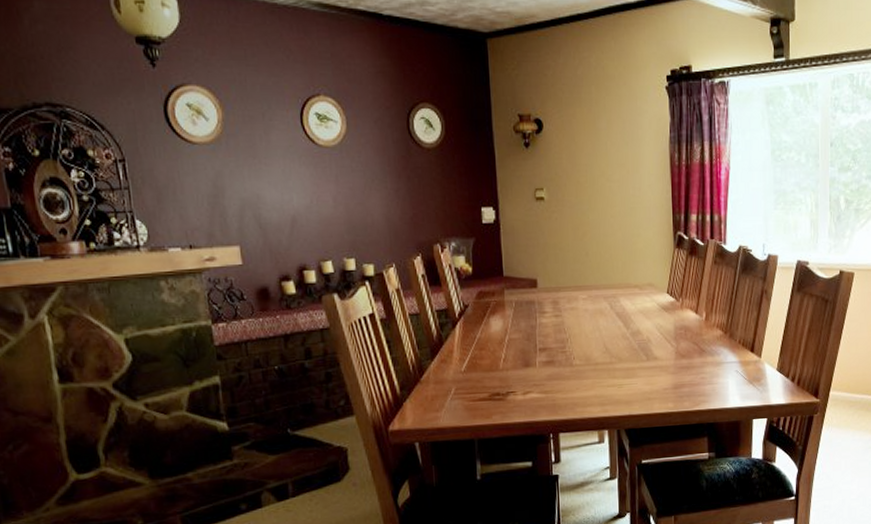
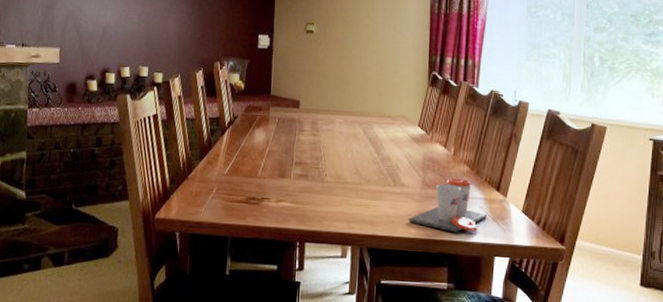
cup: none [664,343,743,401] -> present [408,178,487,233]

